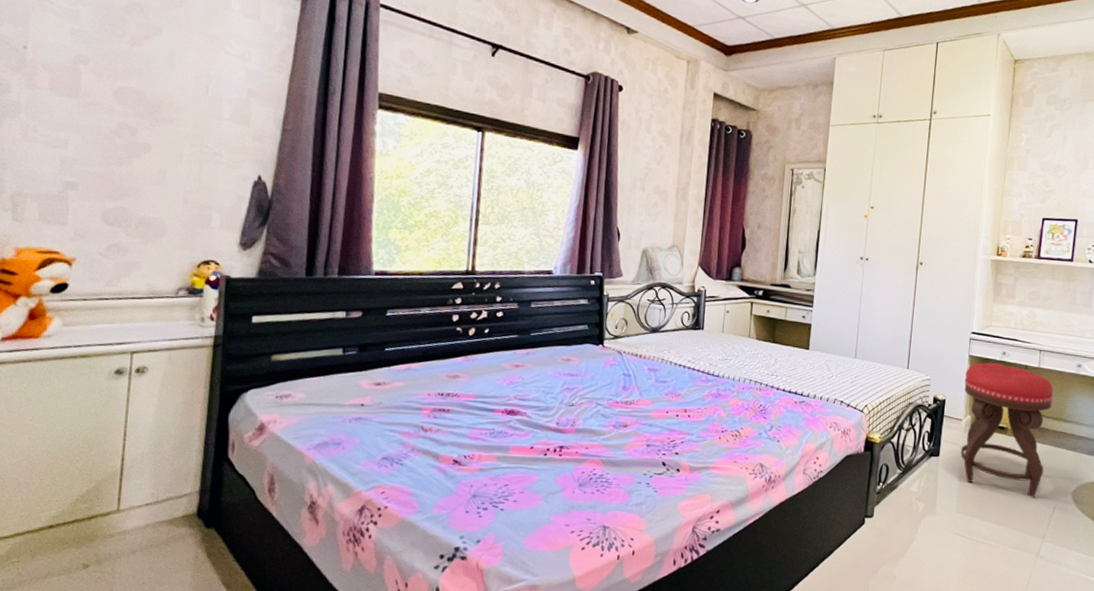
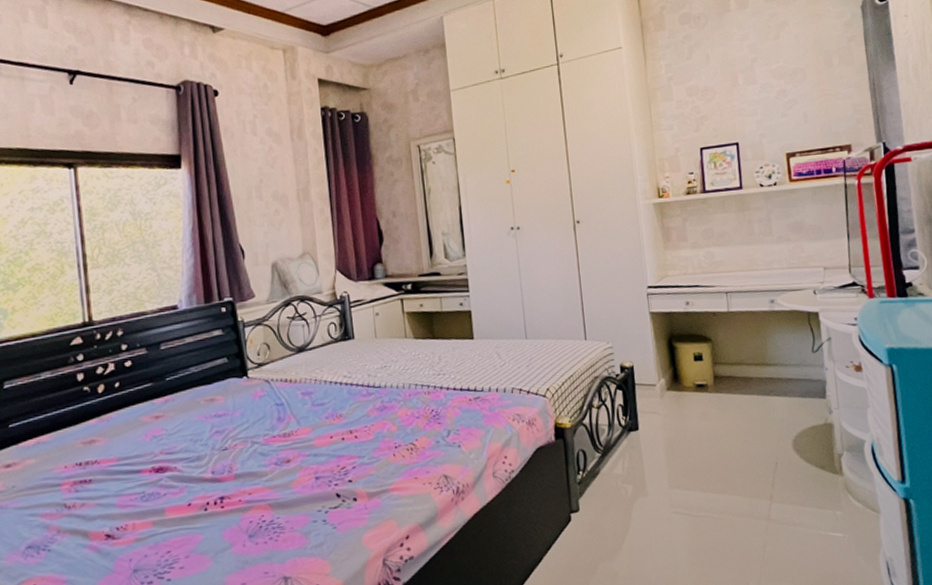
stool: present [960,362,1054,498] -> none [649,315,757,457]

